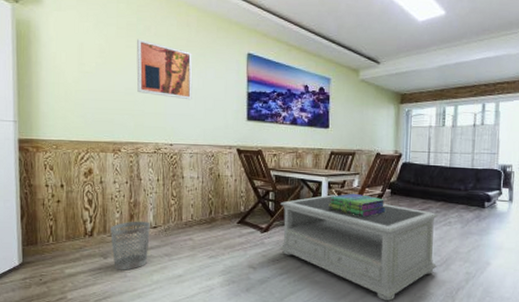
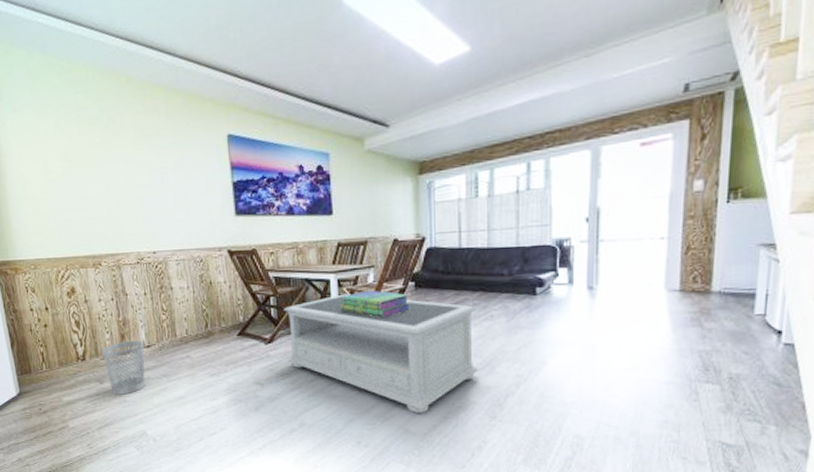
wall art: present [136,39,193,100] -> none [102,133,171,199]

